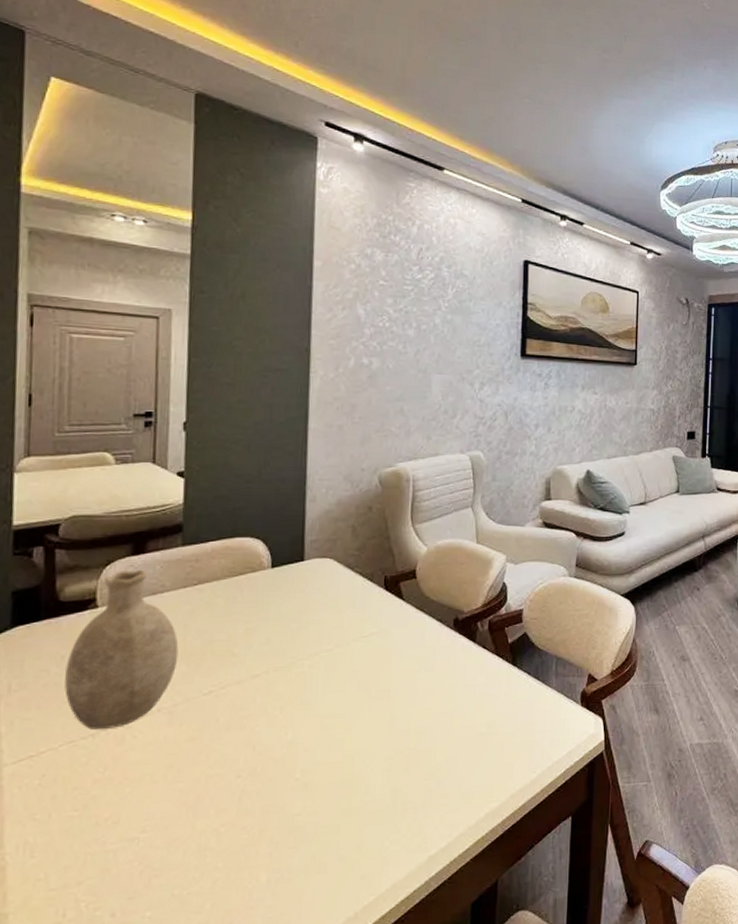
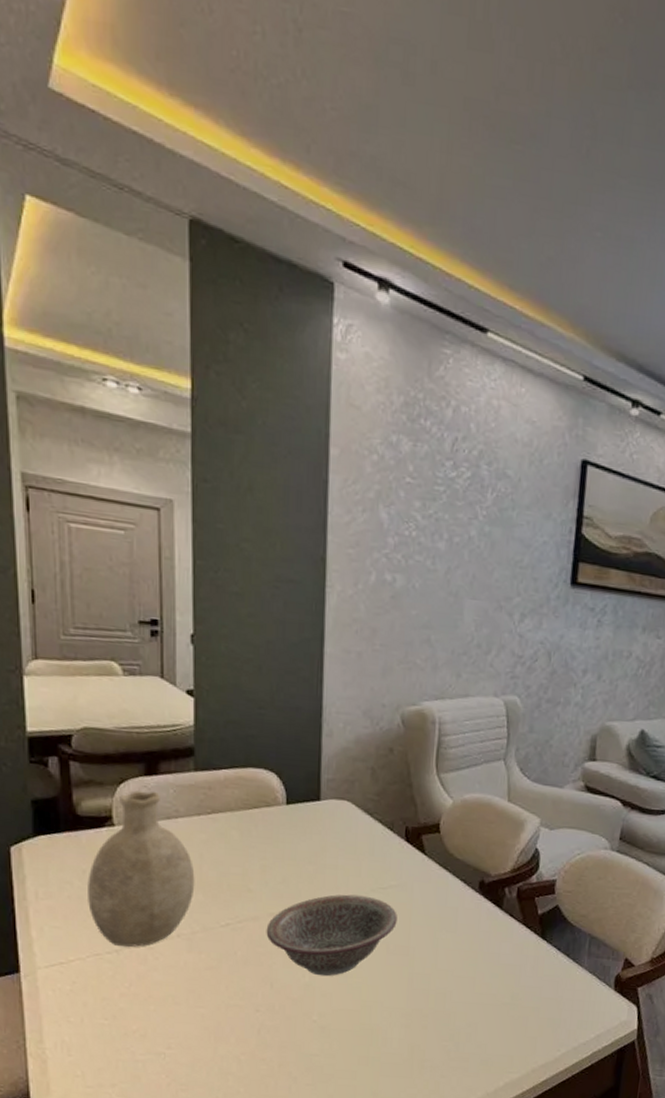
decorative bowl: none [249,646,378,732] -> present [266,894,397,977]

